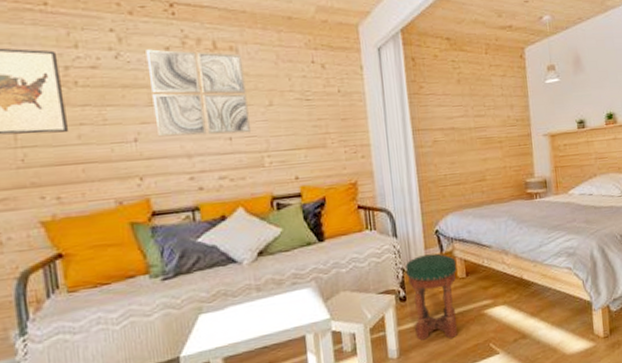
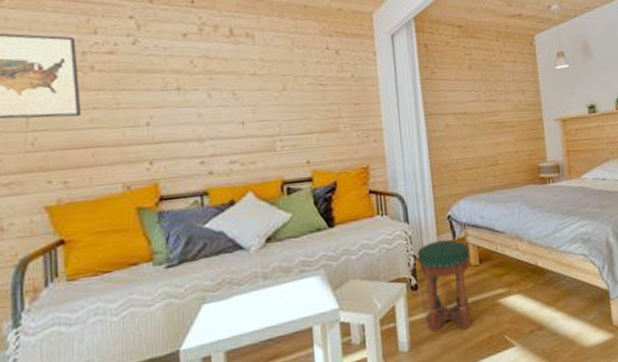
wall art: present [146,49,252,137] -> none [163,35,265,121]

